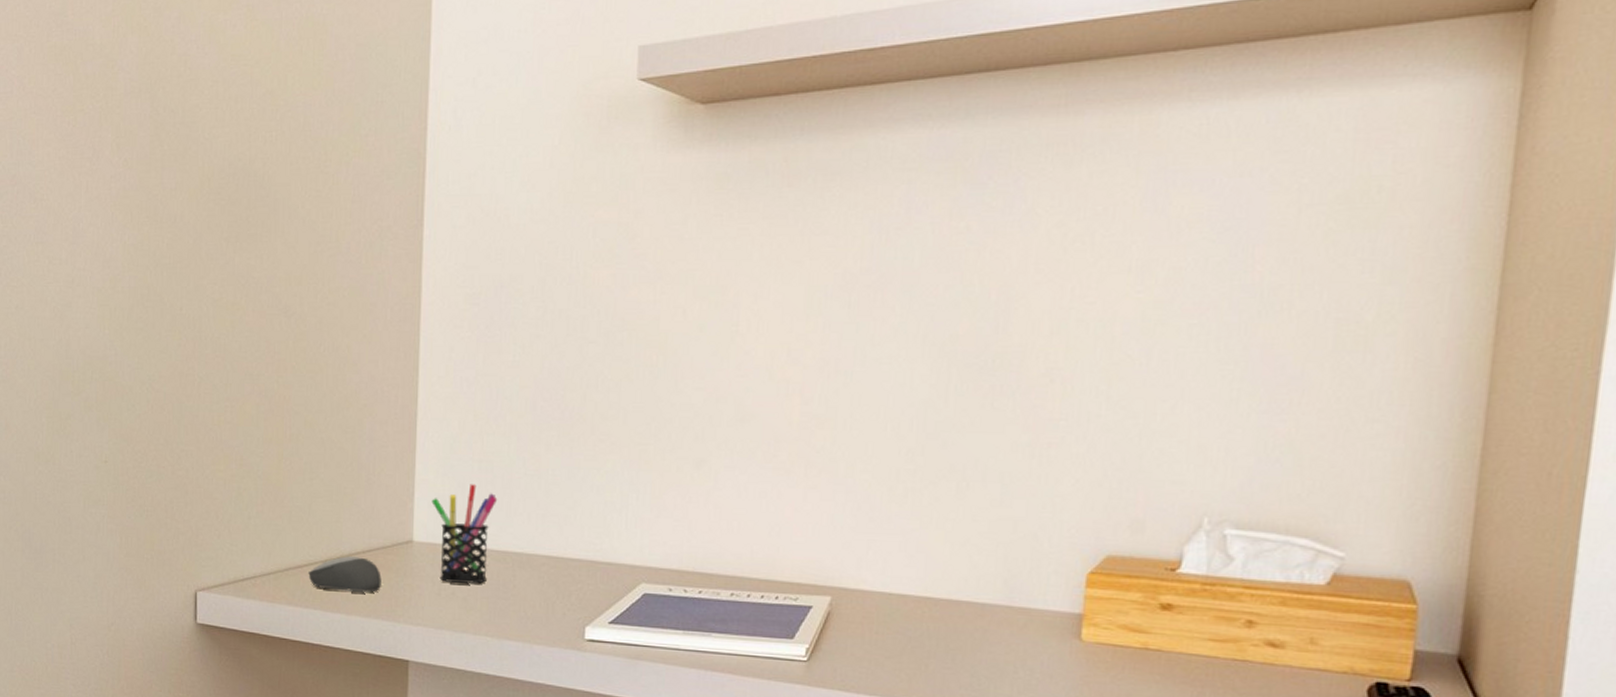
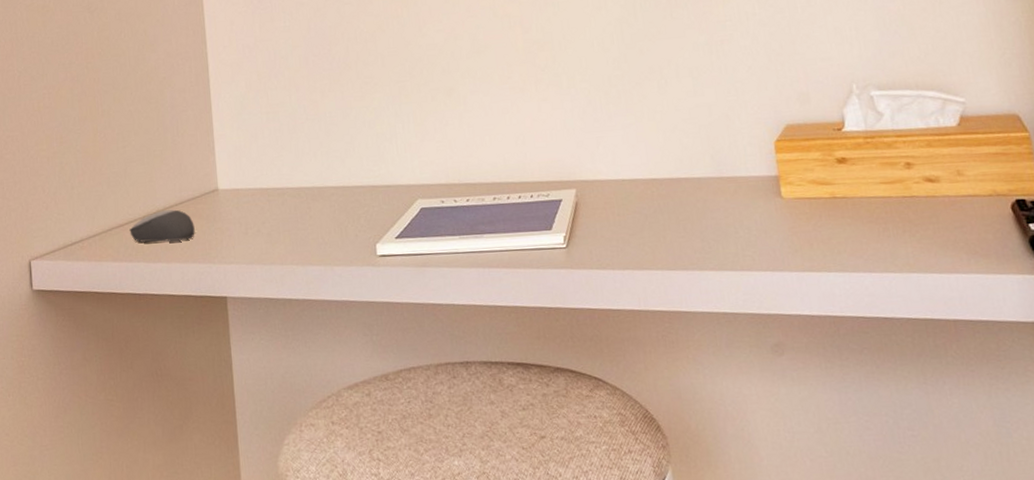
pen holder: present [431,484,498,584] -> none [230,133,287,222]

